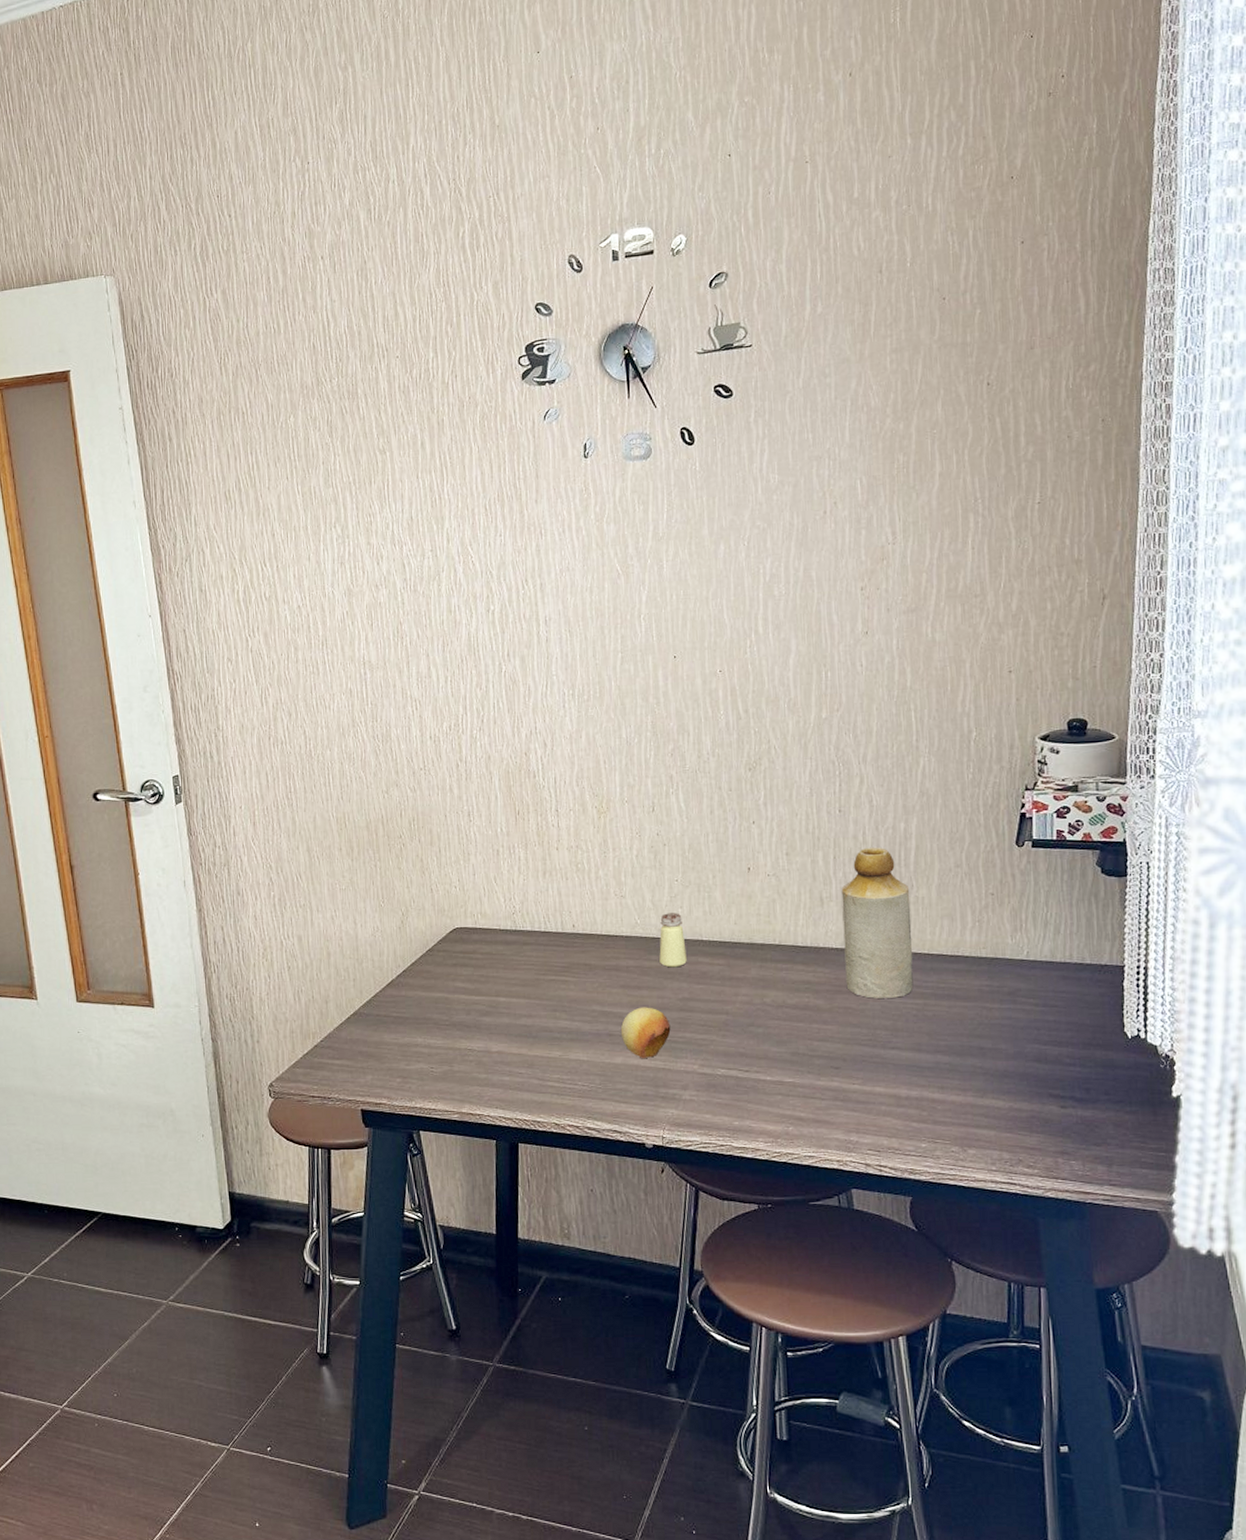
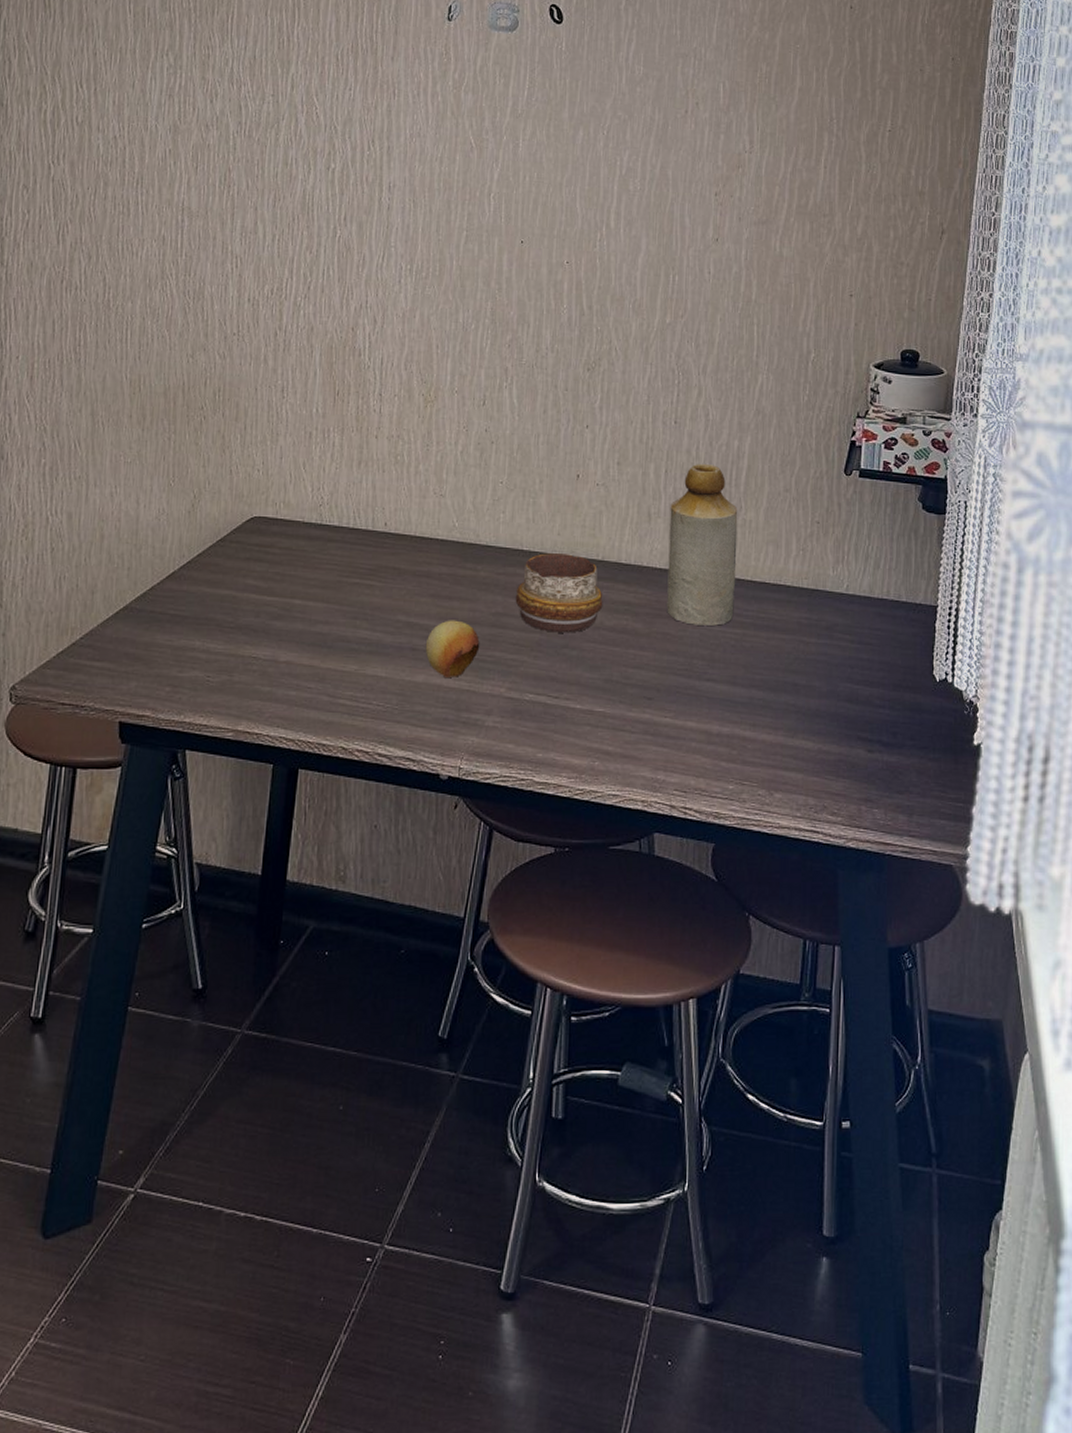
saltshaker: present [659,913,687,968] -> none [475,517,505,578]
decorative bowl: none [700,941,784,1013] -> present [515,553,603,633]

